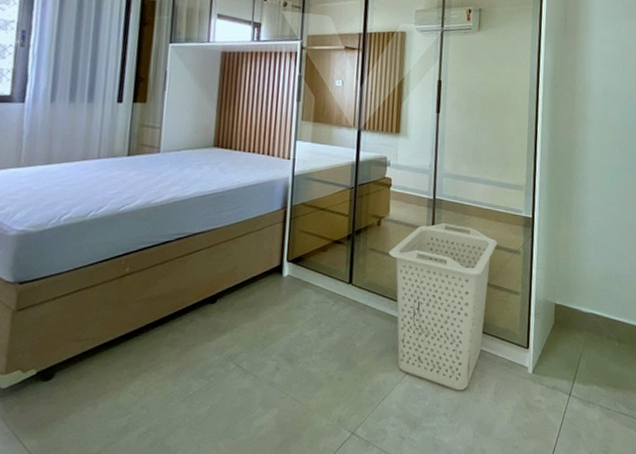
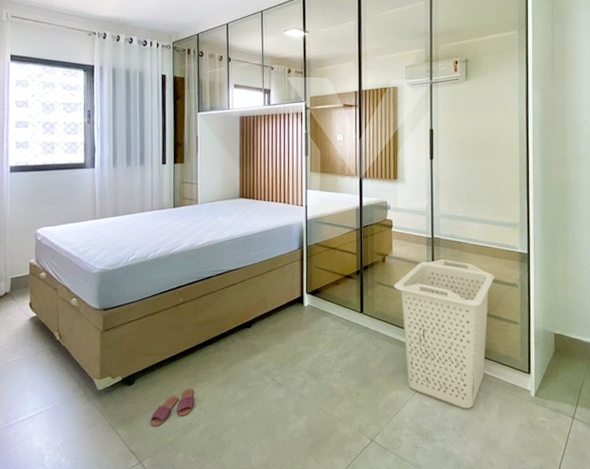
slippers: none [71,381,135,434] -> present [150,388,195,427]

